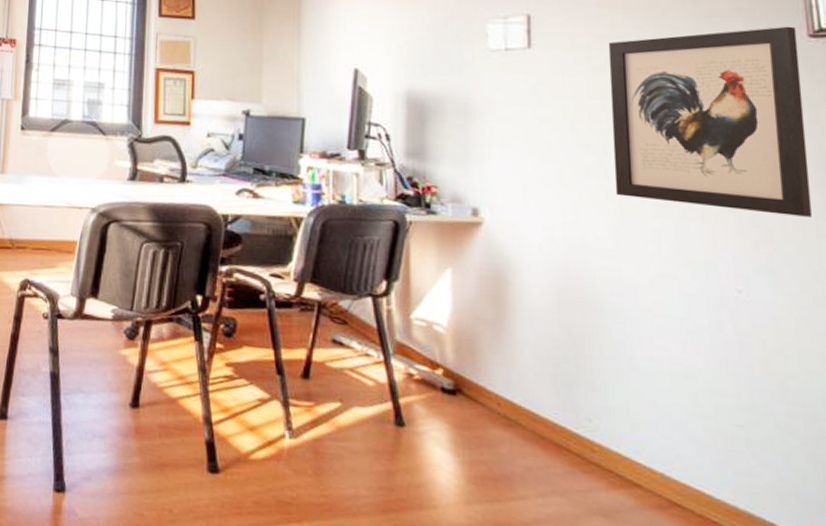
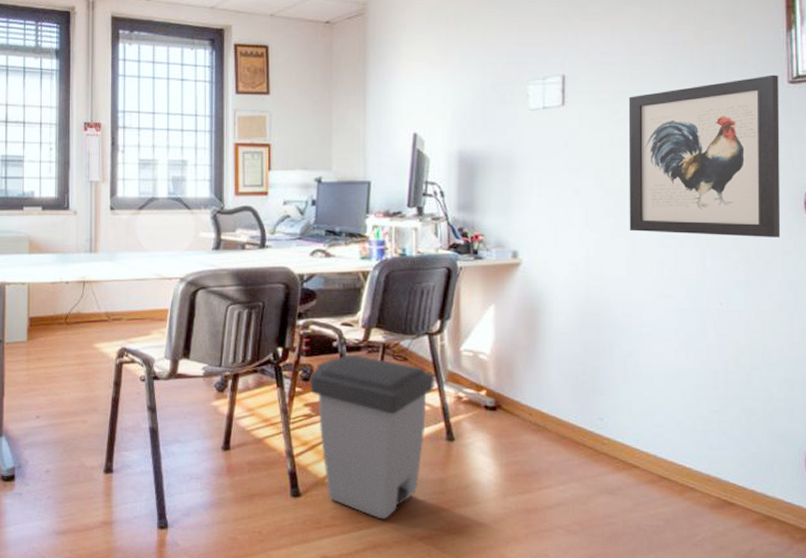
trash can: none [233,311,380,514] -> present [310,355,435,520]

